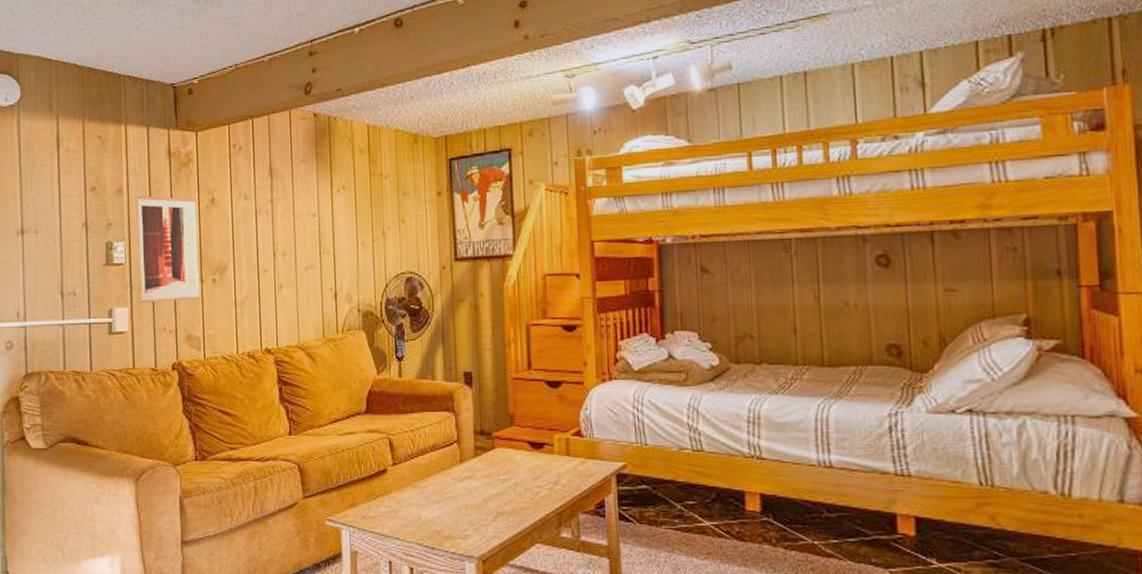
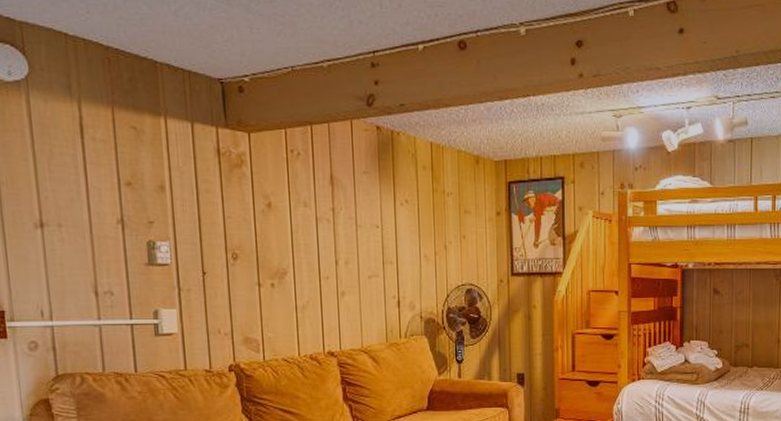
wall art: present [138,196,200,304] -> none [183,195,258,306]

